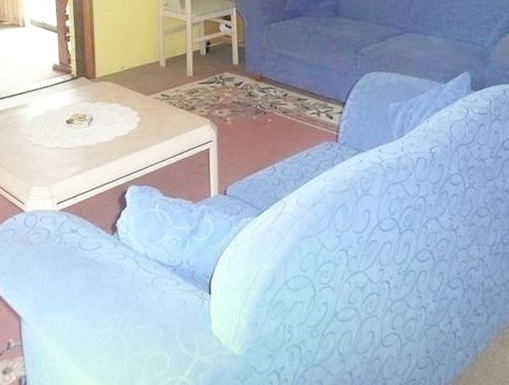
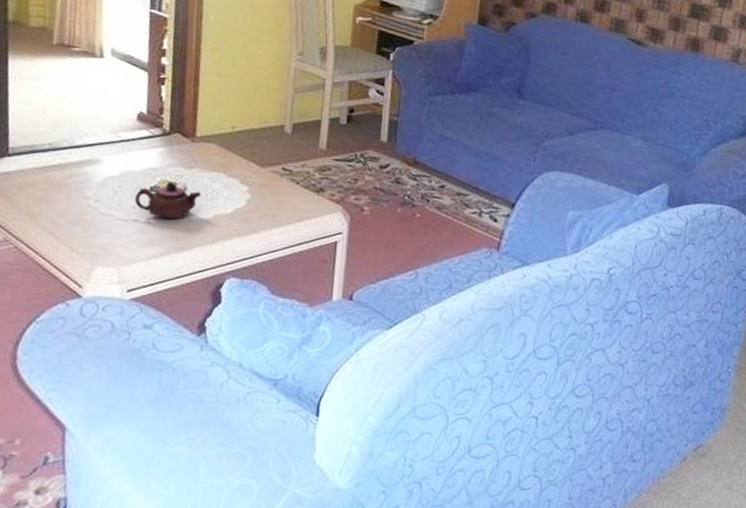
teapot: none [56,115,104,145] -> present [134,182,201,220]

